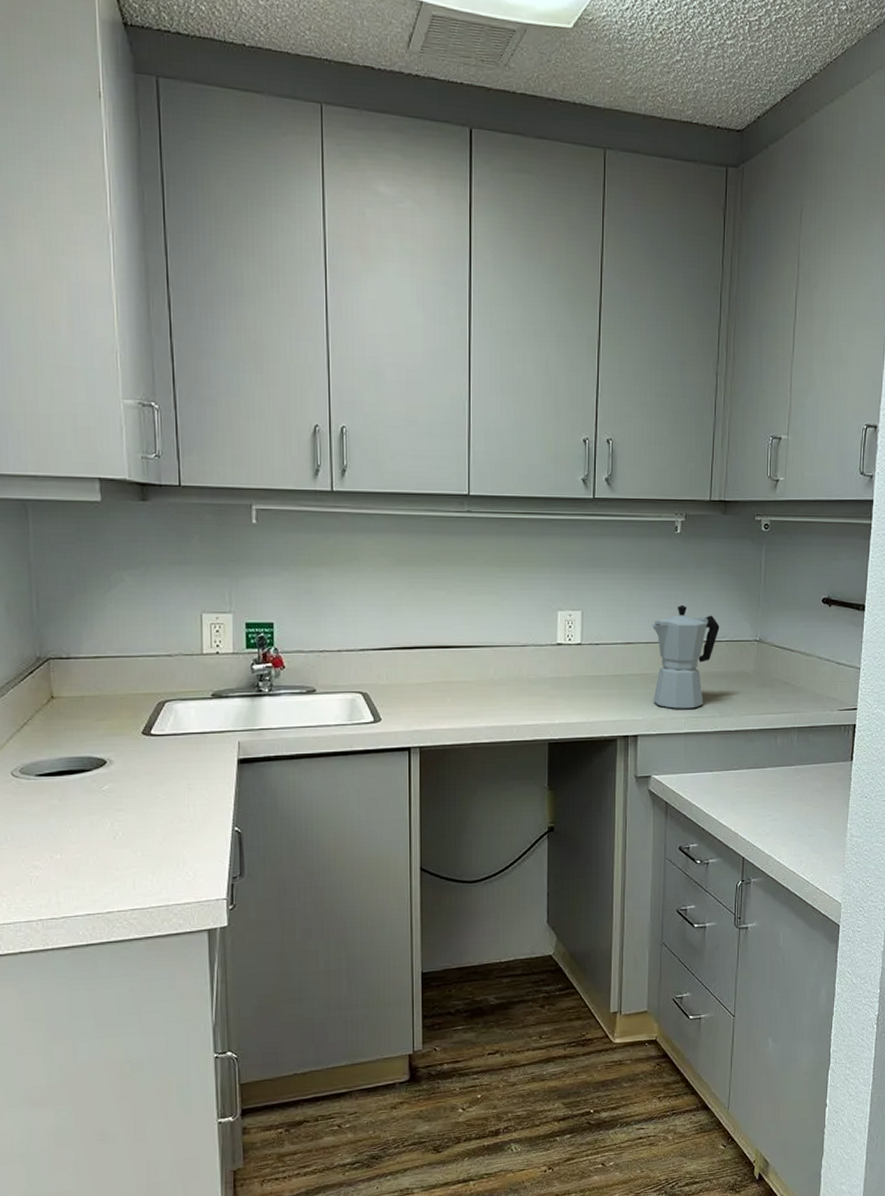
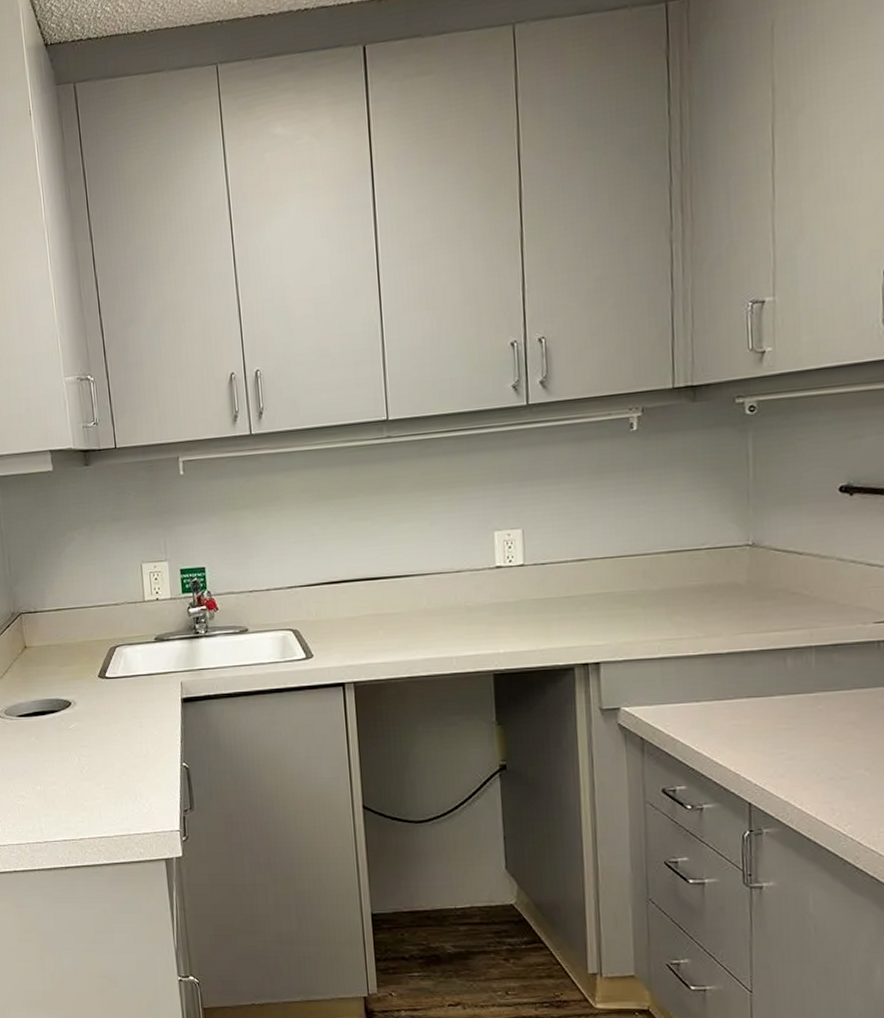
moka pot: present [650,604,720,709] -> none [606,511,697,631]

